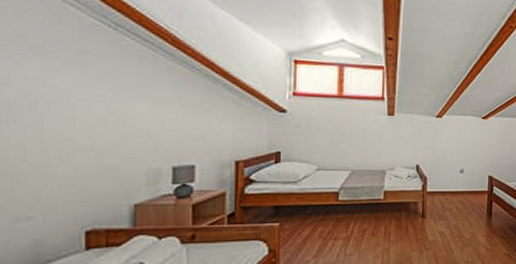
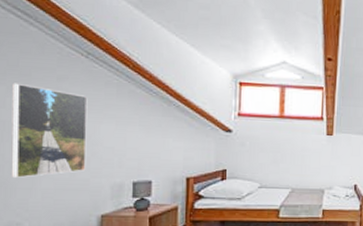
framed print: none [18,56,117,165] -> present [11,83,88,178]

